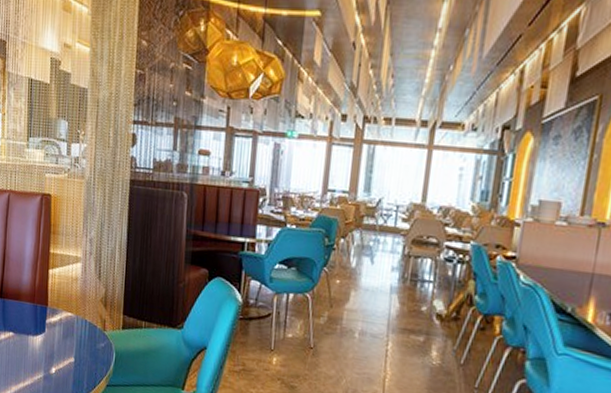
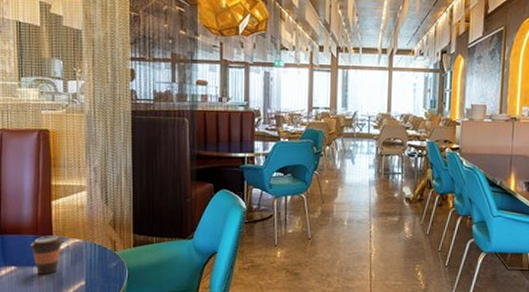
coffee cup: none [27,305,57,346] -> present [30,235,64,275]

